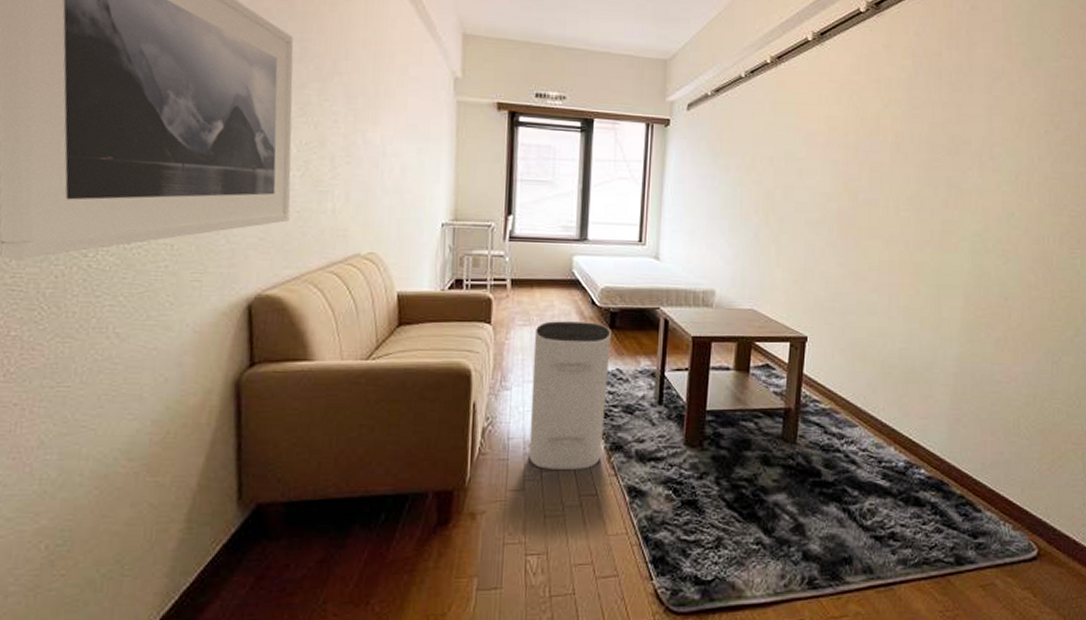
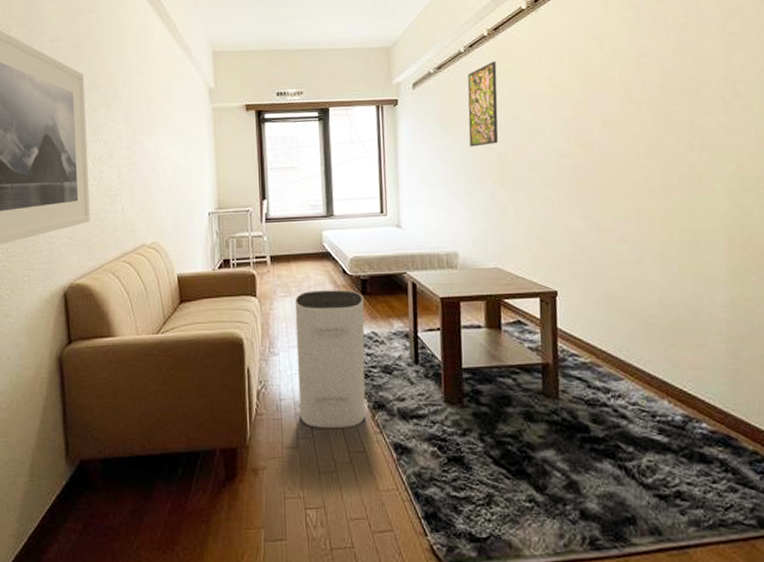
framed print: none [739,91,776,181] -> present [467,61,499,147]

